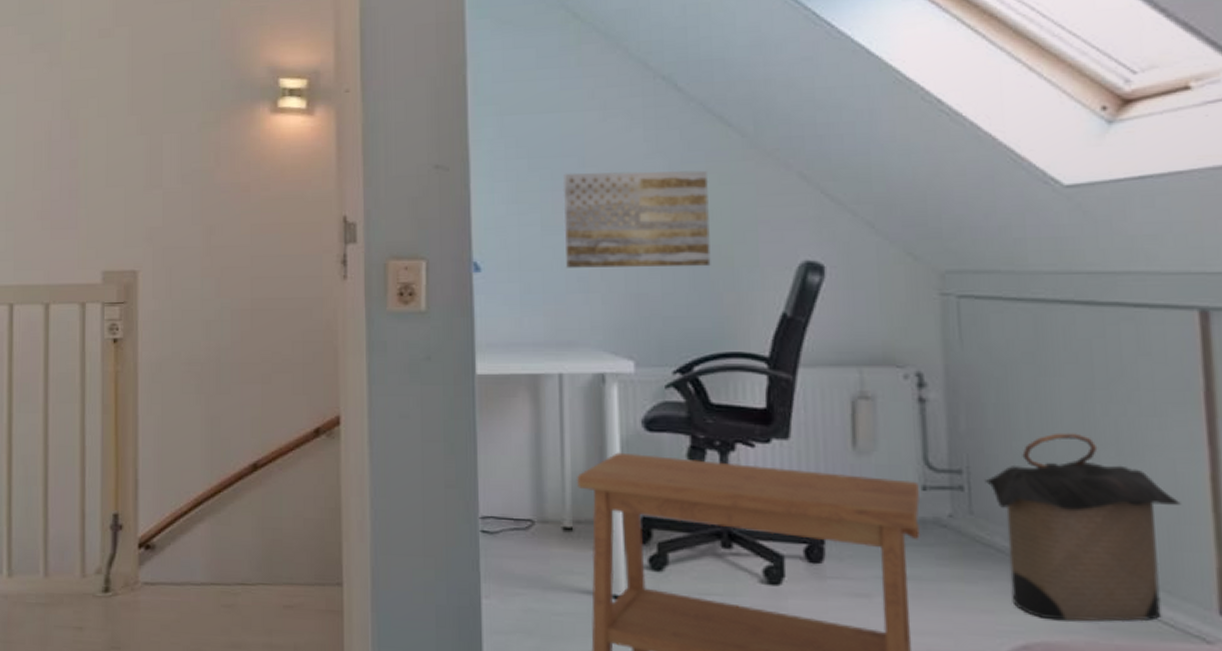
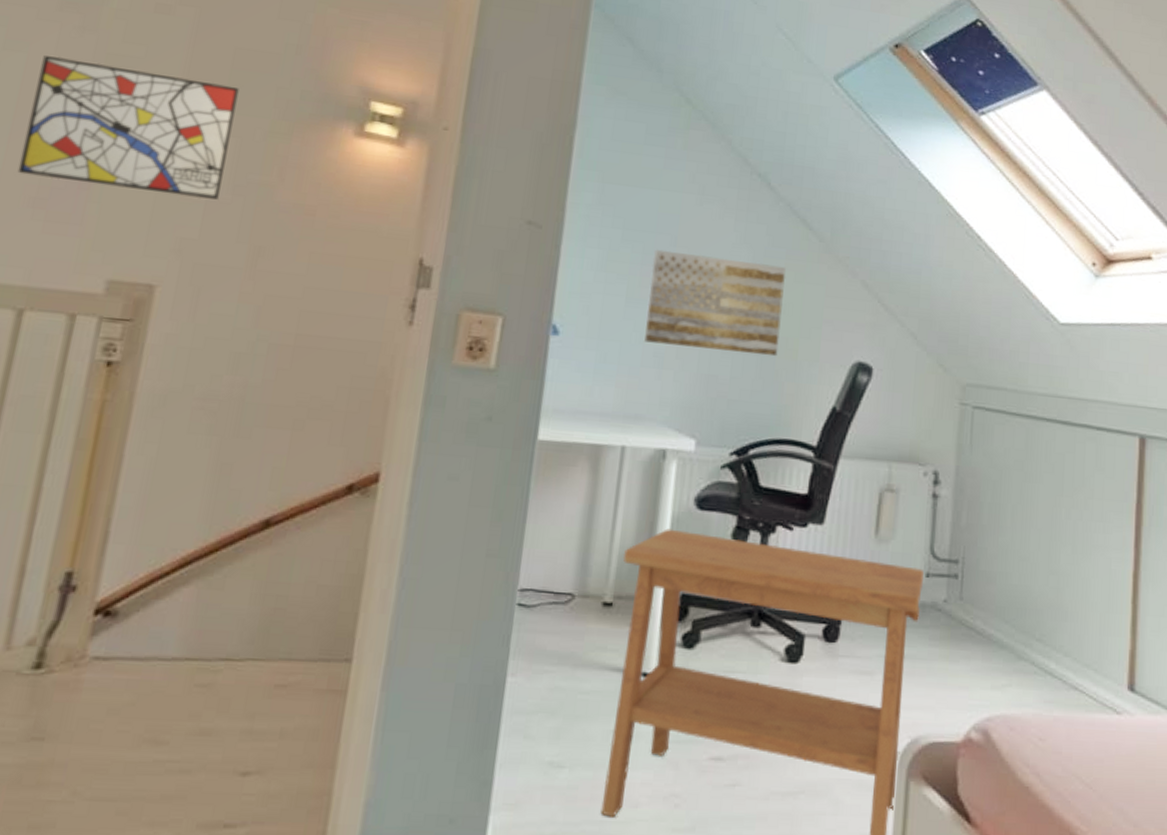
wall art: none [26,89,172,194] -> present [17,56,239,200]
laundry hamper: present [984,432,1181,623] -> none [974,531,1112,697]

